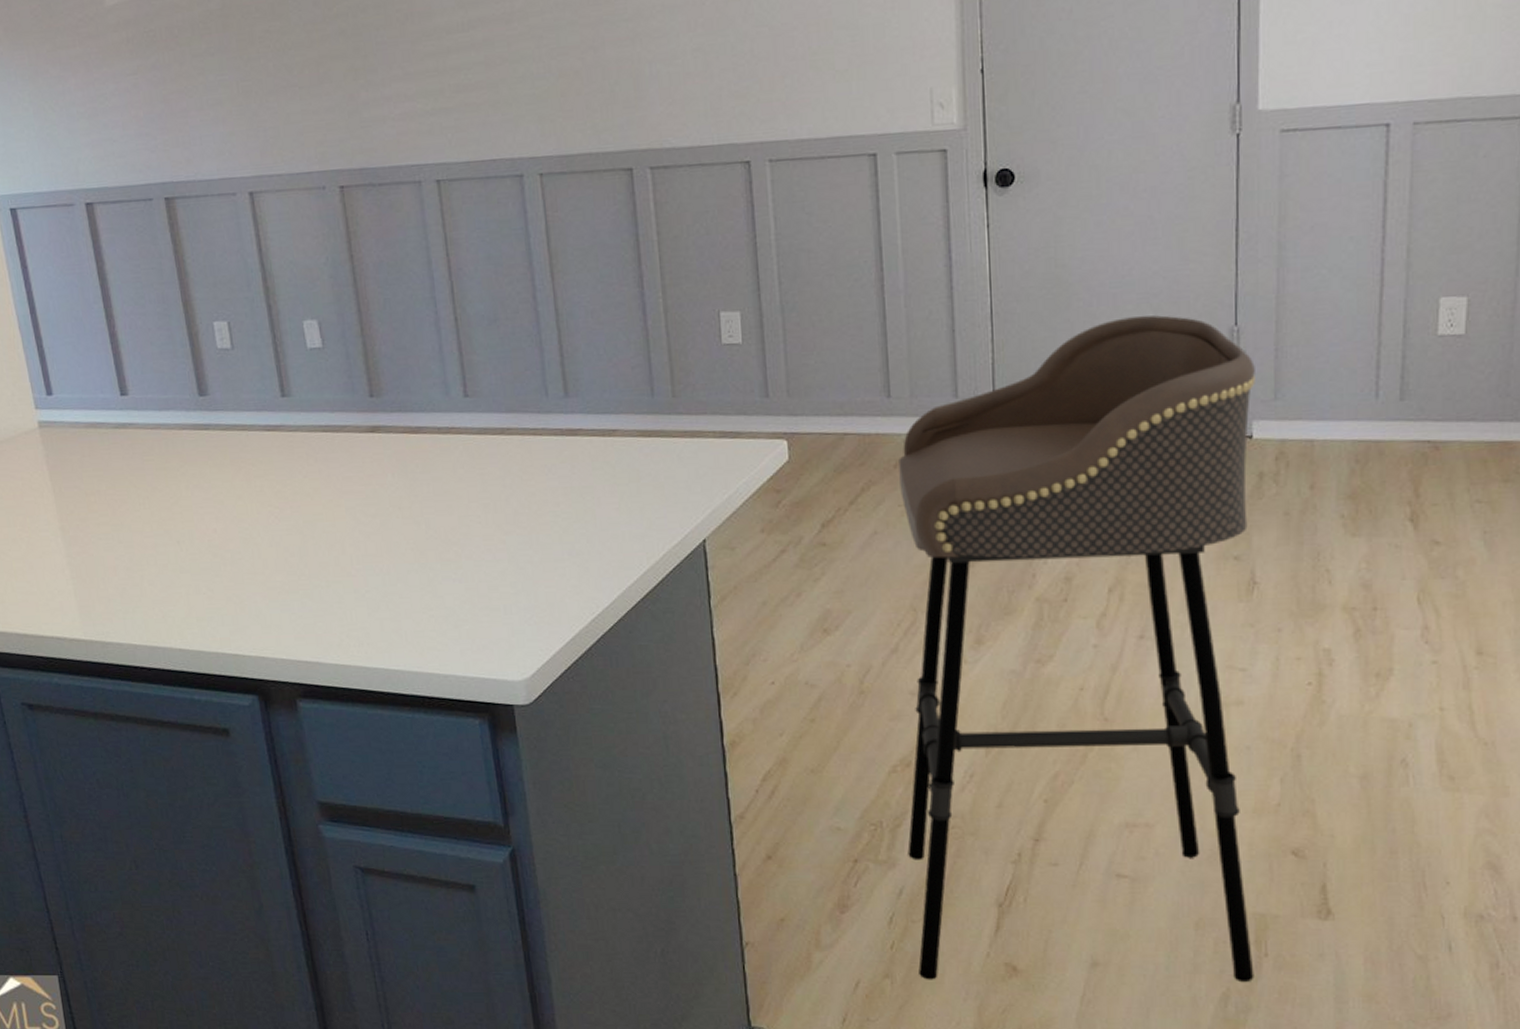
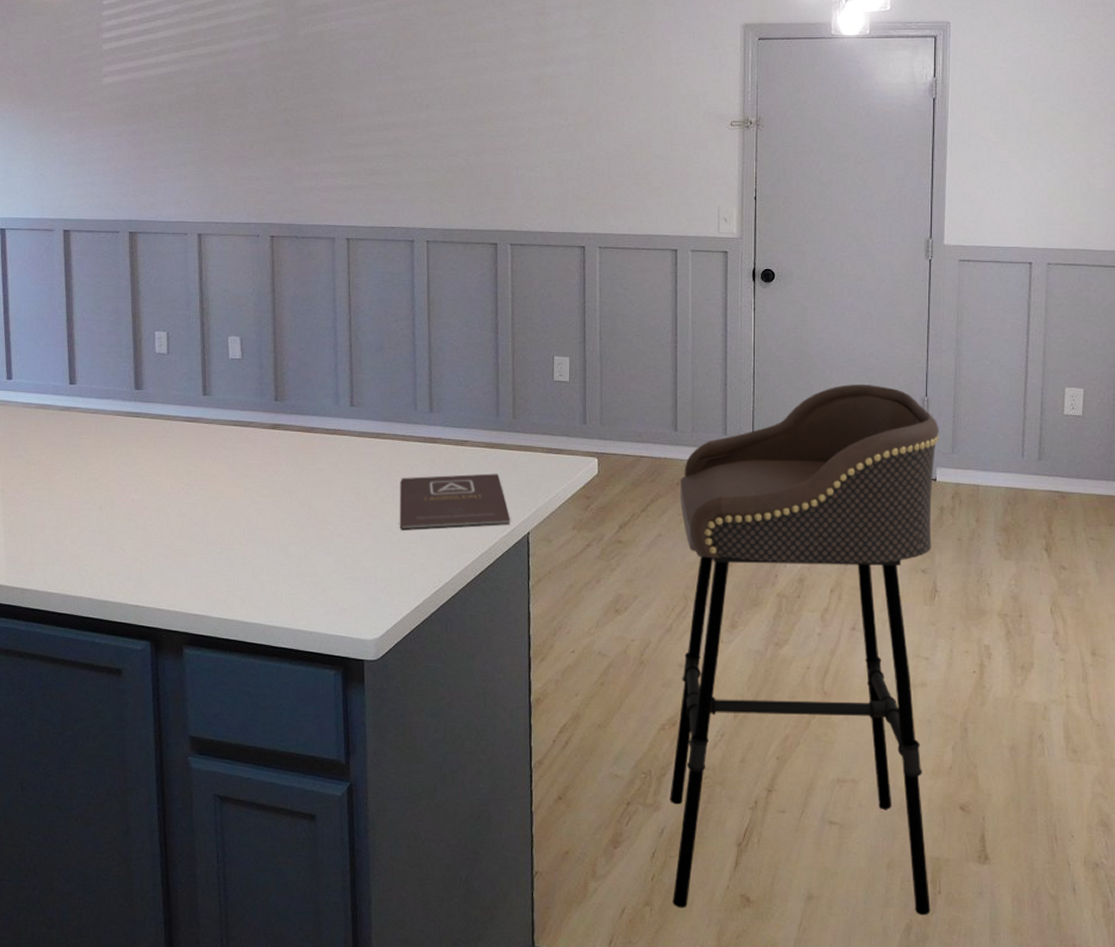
book: none [536,468,681,547] -> present [400,473,511,531]

